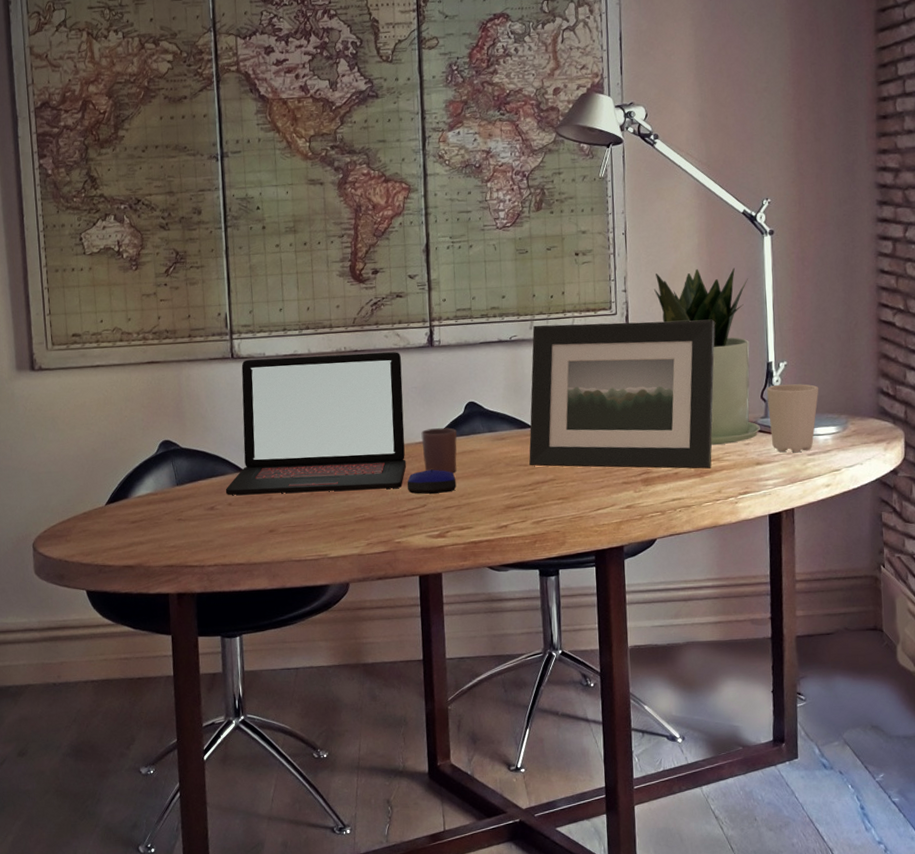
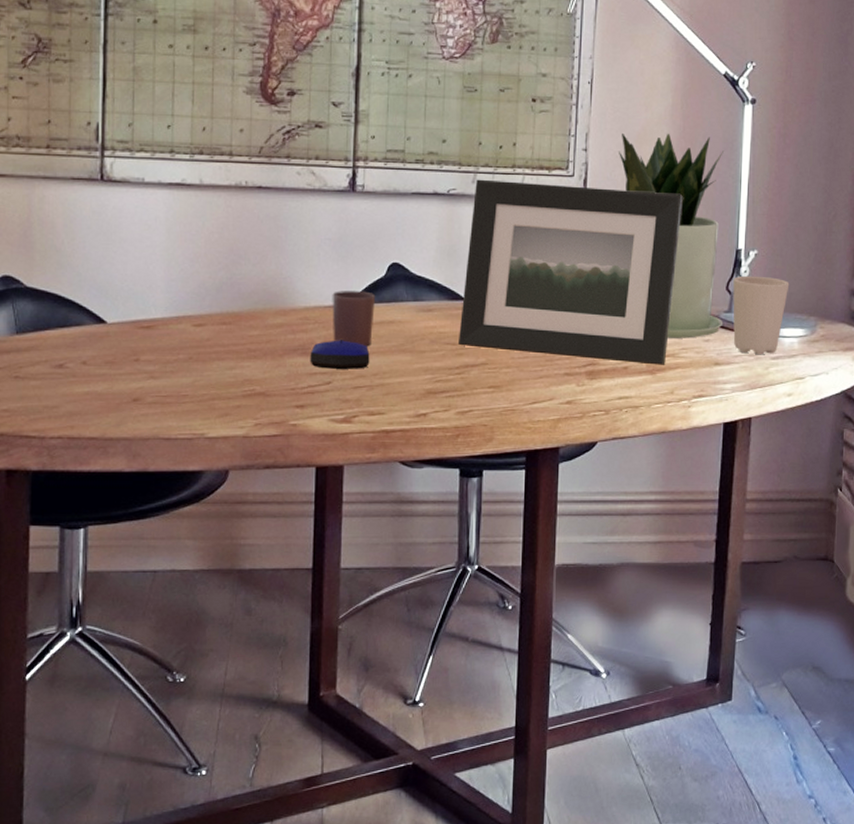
laptop: present [225,352,407,495] -> none [80,184,315,359]

